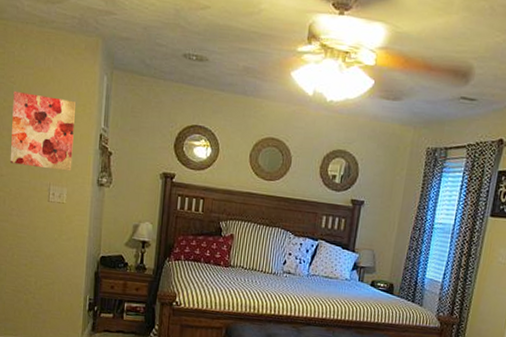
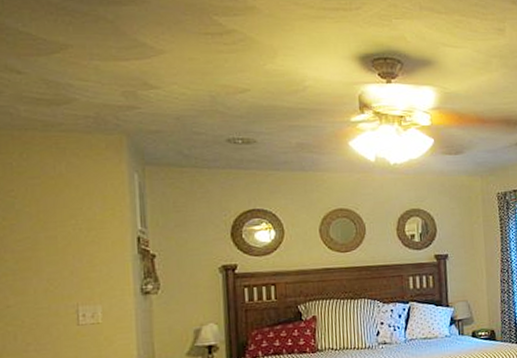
wall art: present [10,91,75,172] -> none [15,205,105,290]

